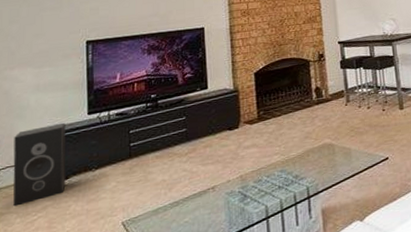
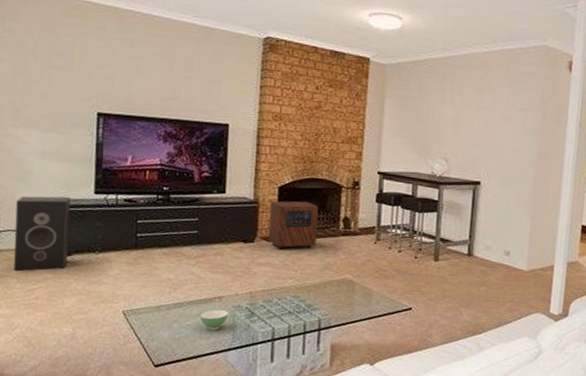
bowl: none [196,198,224,222] -> present [199,309,230,330]
subwoofer: none [249,80,294,129] -> present [268,201,319,250]

